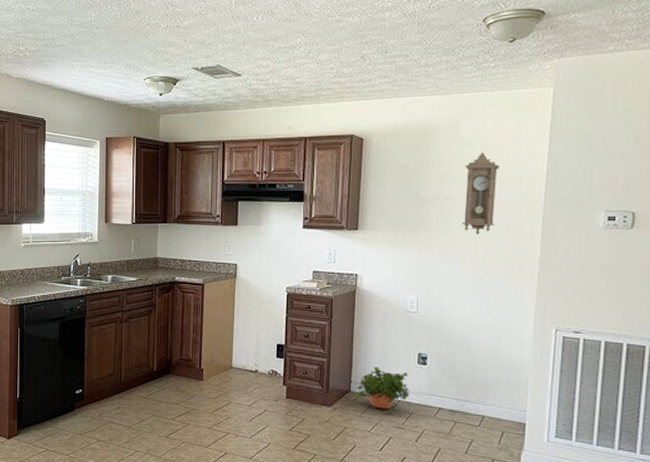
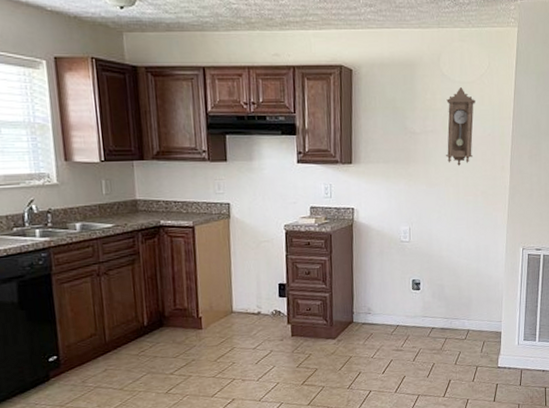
potted plant: present [356,367,409,413] -> none [358,296,406,338]

